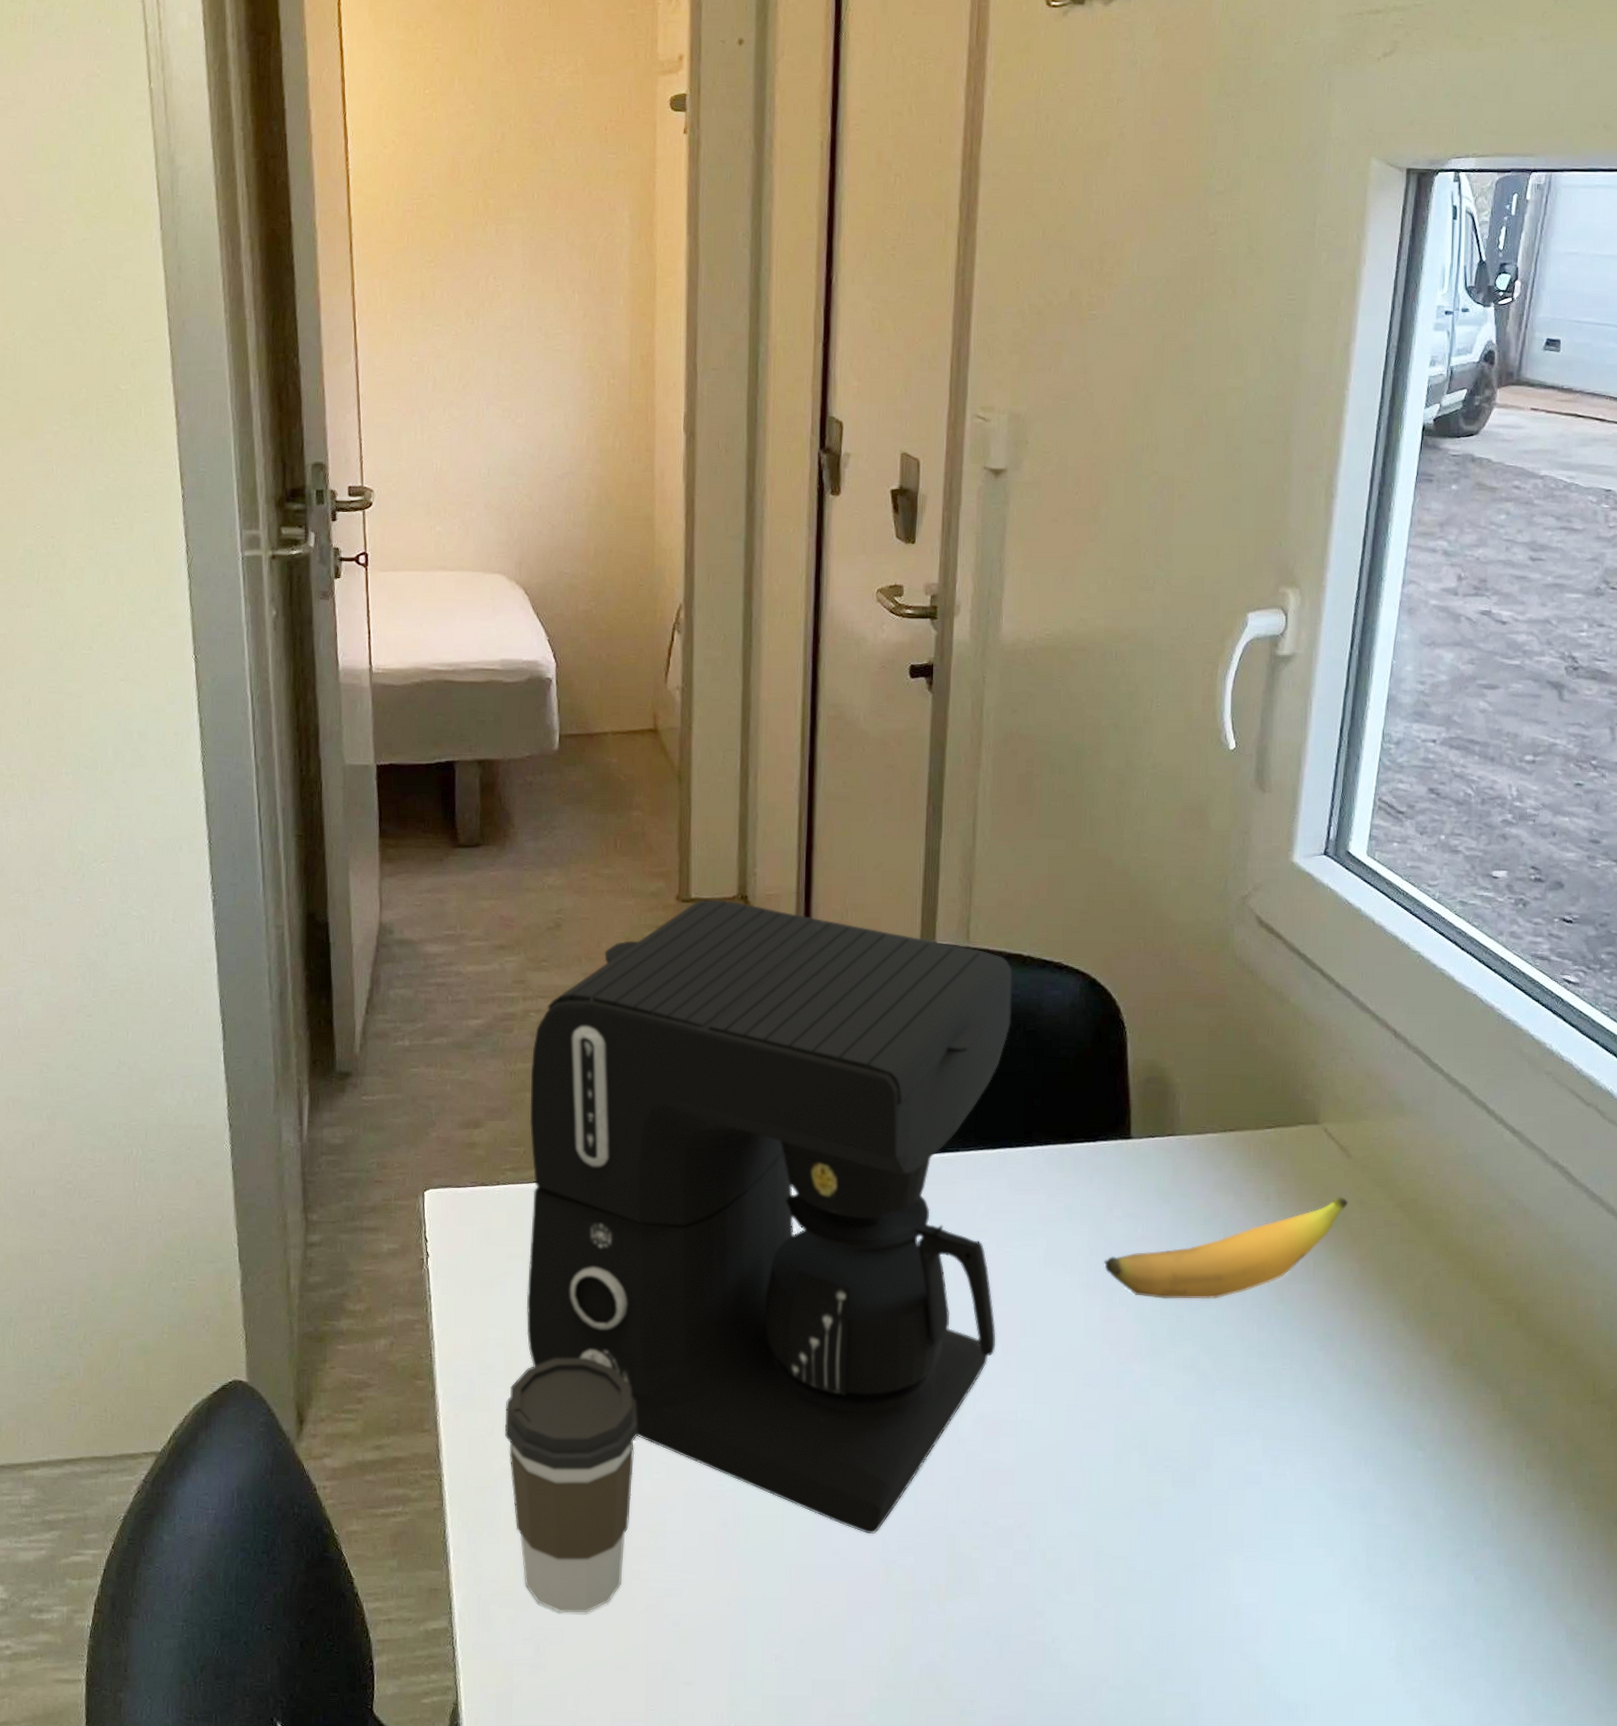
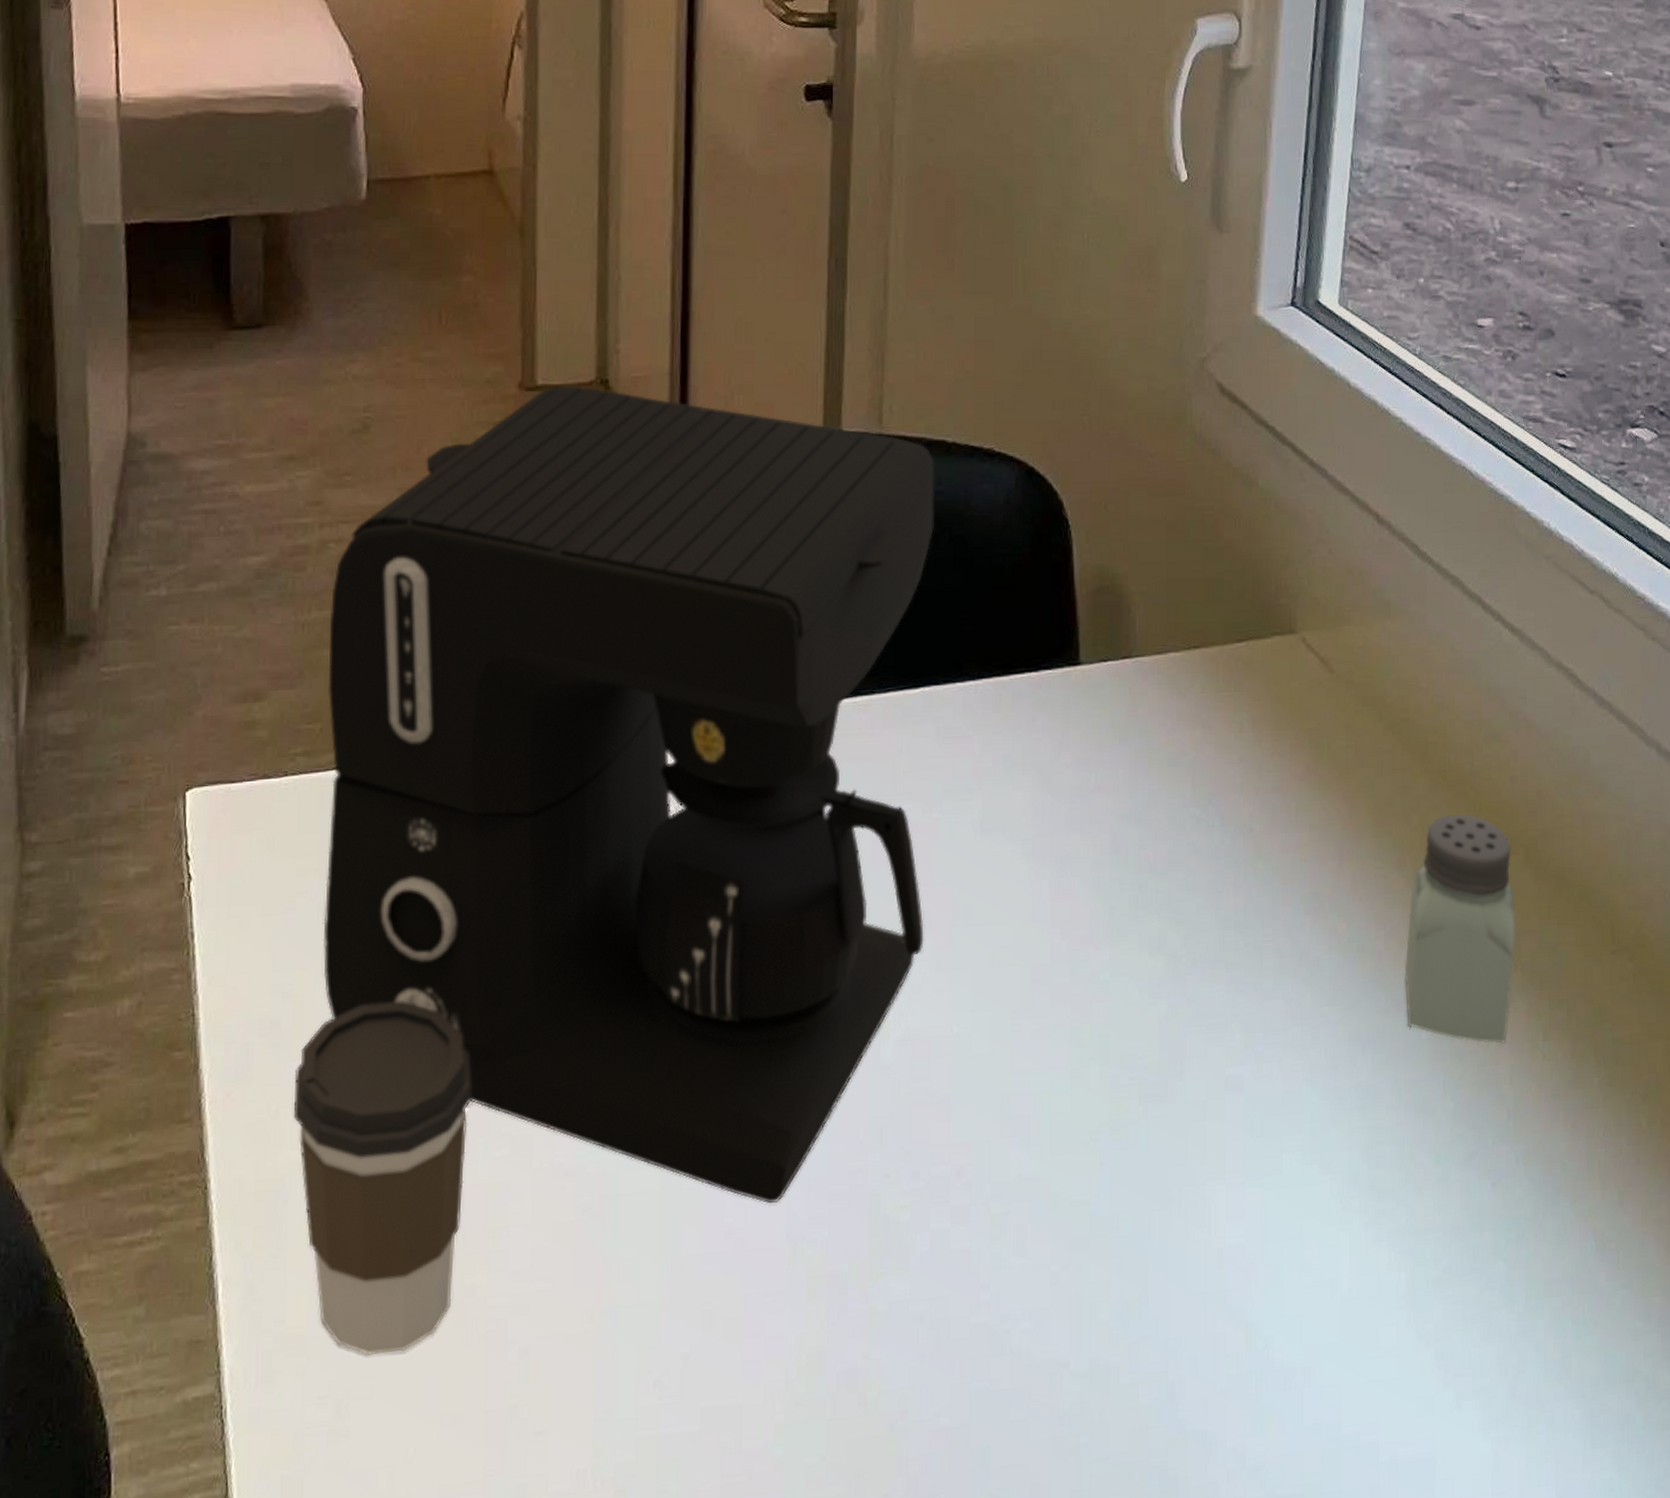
banana: present [1103,1196,1349,1299] -> none [1051,720,1333,865]
saltshaker: none [1404,1279,1506,1467] -> present [1404,813,1515,1044]

